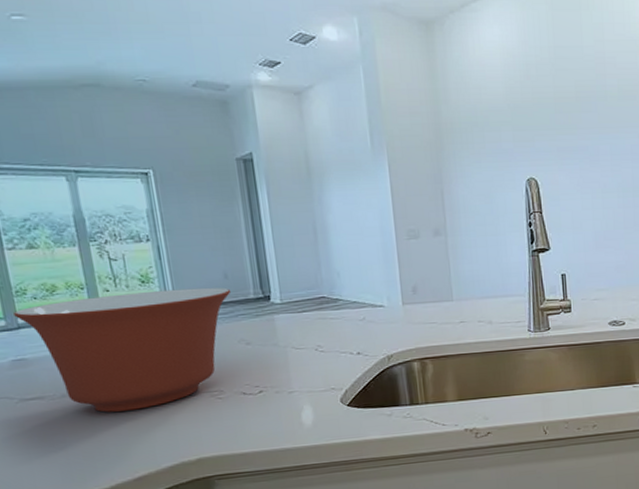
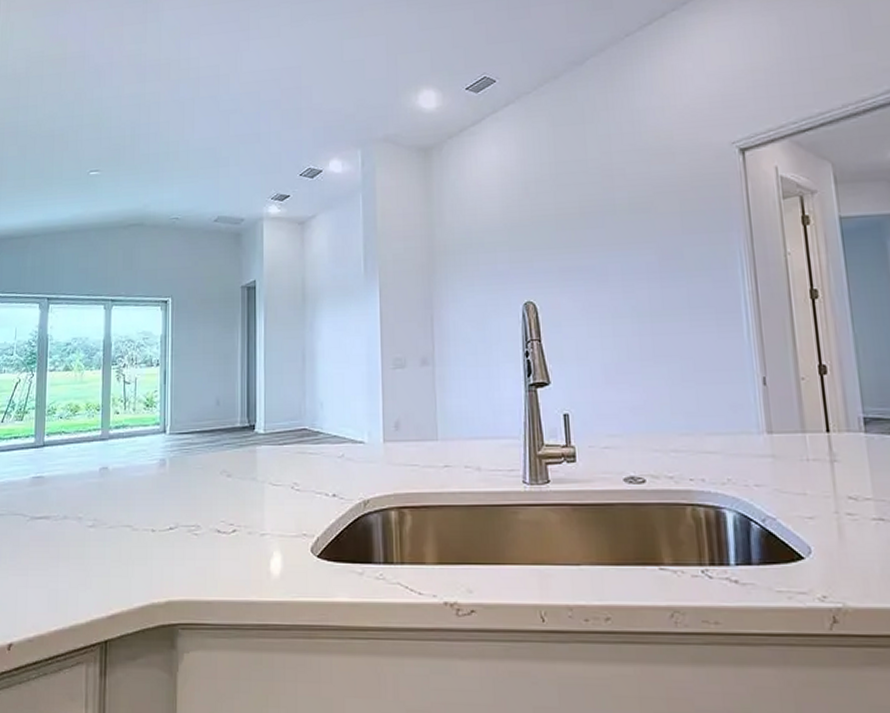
mixing bowl: present [13,287,232,413] -> none [42,413,221,539]

